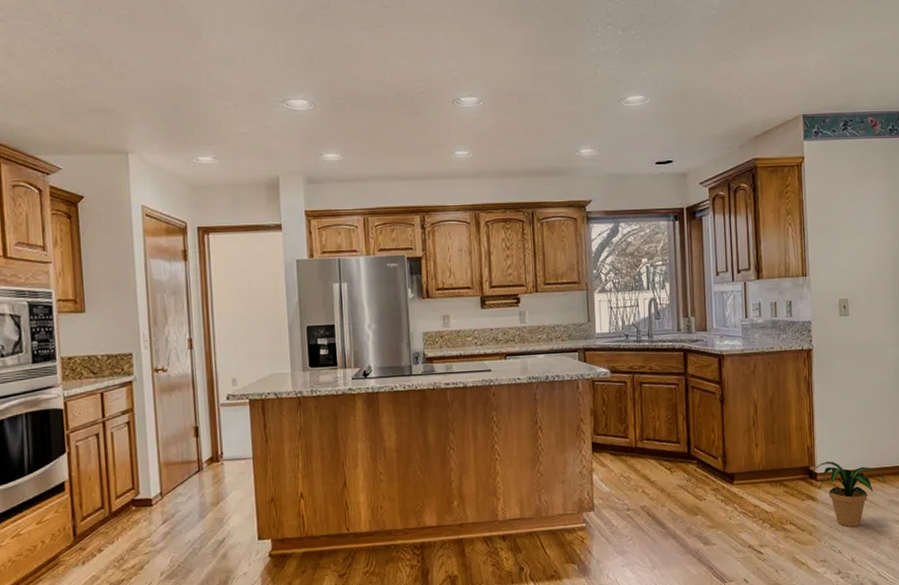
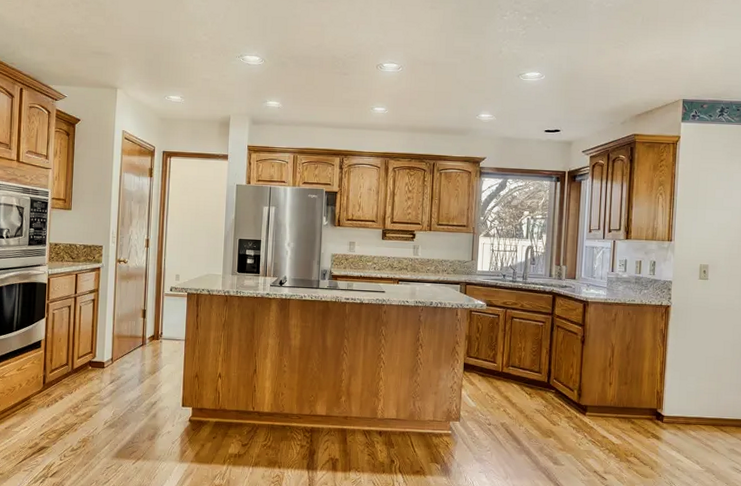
potted plant: present [812,461,886,527] -> none [659,407,728,469]

